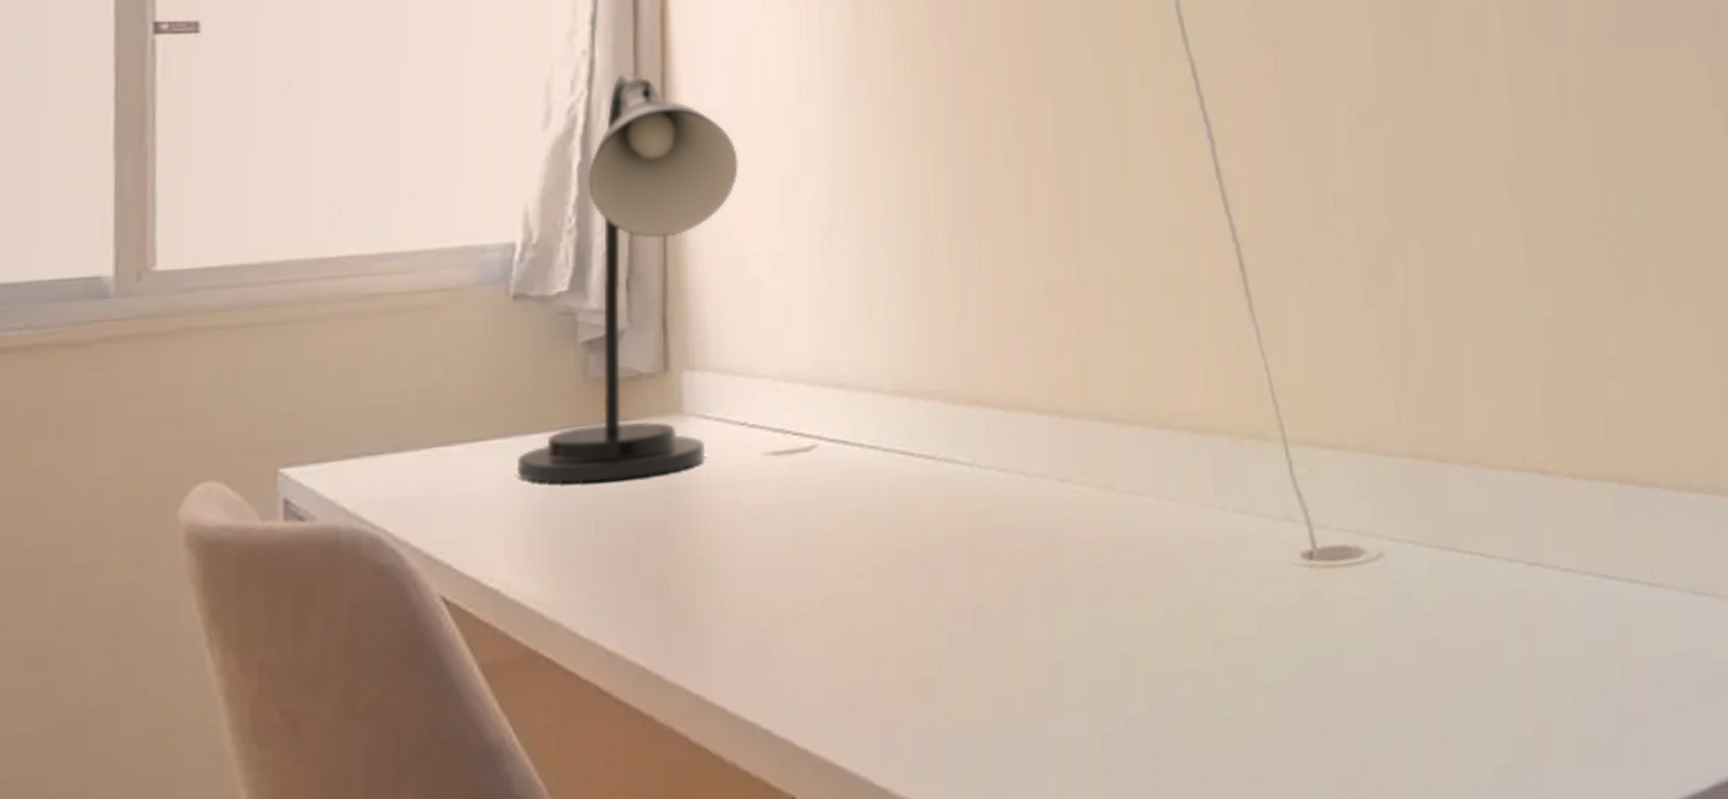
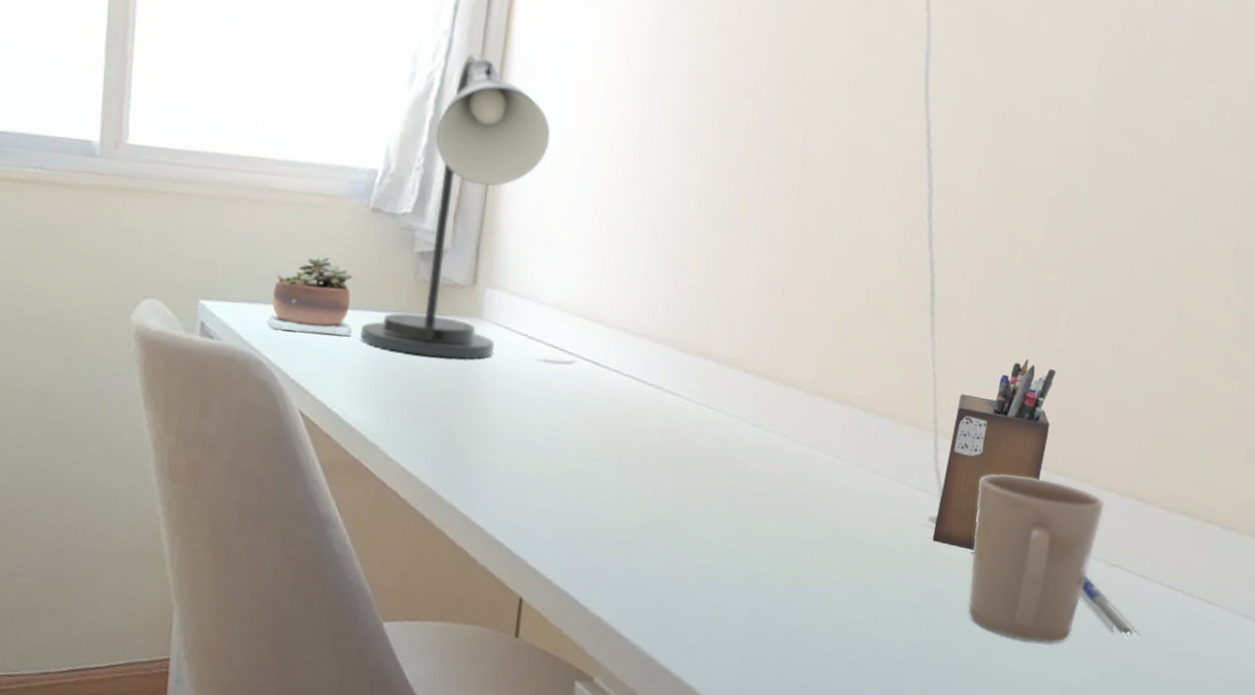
succulent plant: none [382,372,506,488] -> present [267,256,353,336]
desk organizer: none [1302,324,1422,586] -> present [932,358,1057,550]
mug: none [1350,471,1506,691] -> present [967,474,1106,643]
pen: none [1501,584,1586,654] -> present [1080,575,1141,637]

